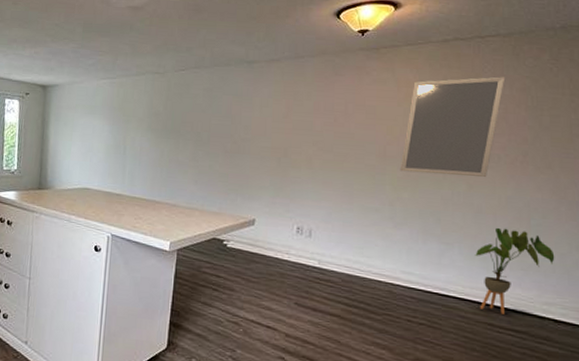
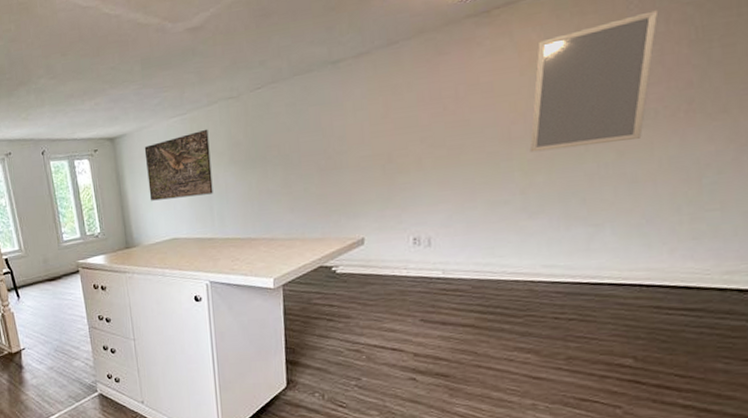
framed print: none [69,95,133,154] -> present [144,129,213,201]
house plant: present [475,227,555,314] -> none [632,193,737,294]

